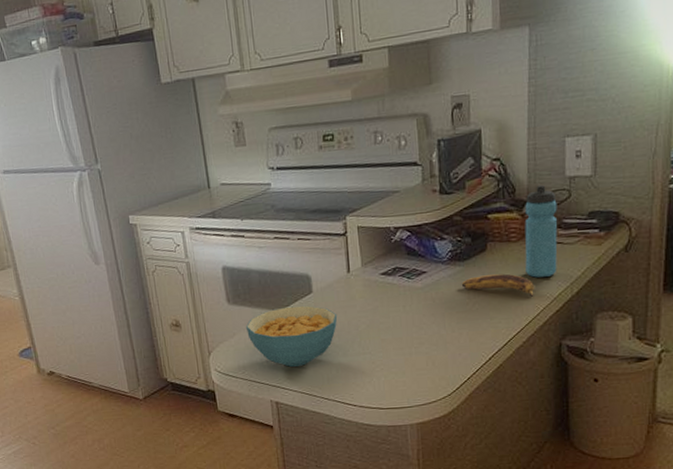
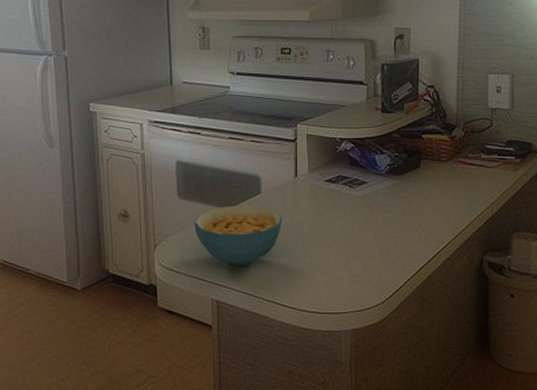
banana: present [461,273,535,297] -> none [397,190,461,213]
water bottle: present [524,184,558,278] -> none [453,112,481,196]

